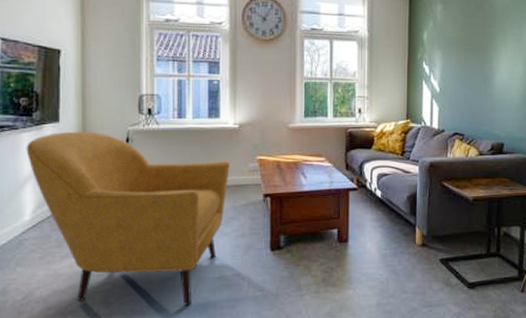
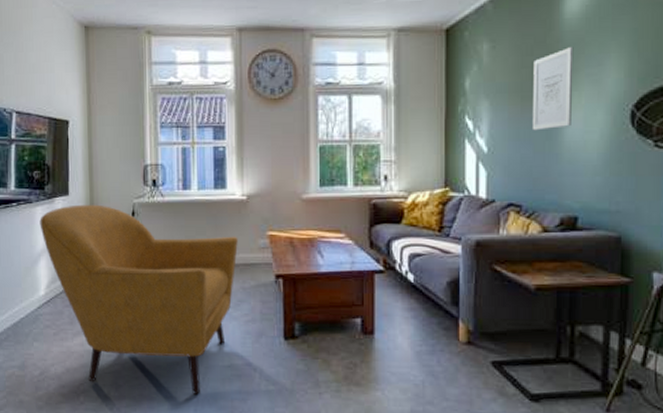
wall art: none [473,13,503,76] -> present [533,47,574,131]

